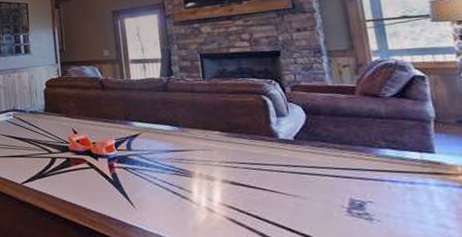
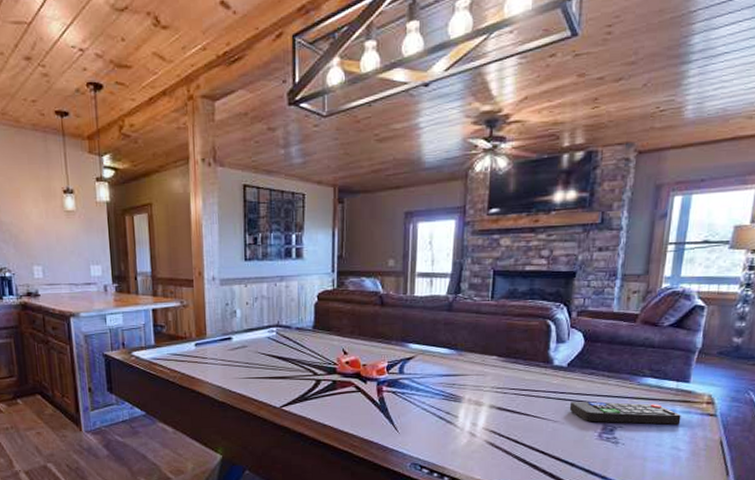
remote control: none [306,175,439,199] -> present [569,401,681,425]

